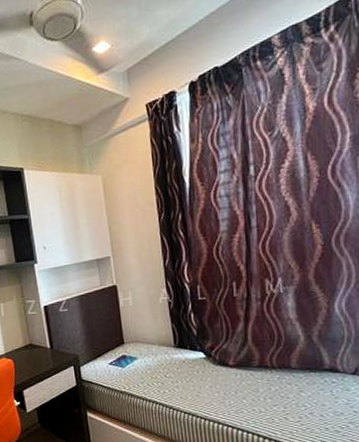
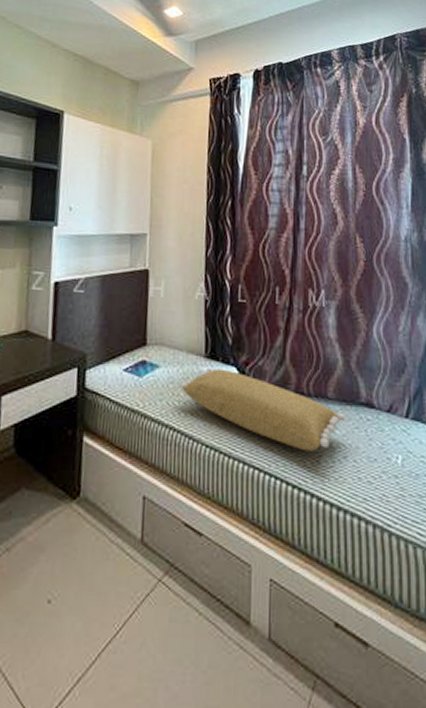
pillow: none [156,354,309,411] -> present [179,366,345,452]

